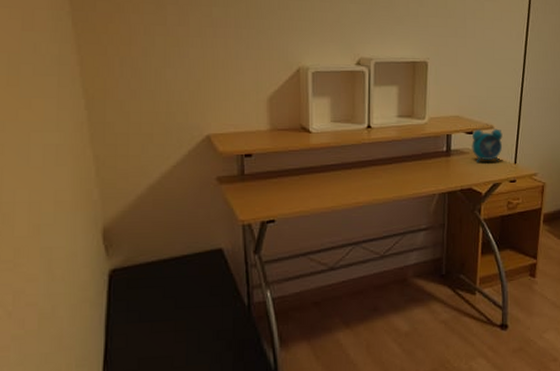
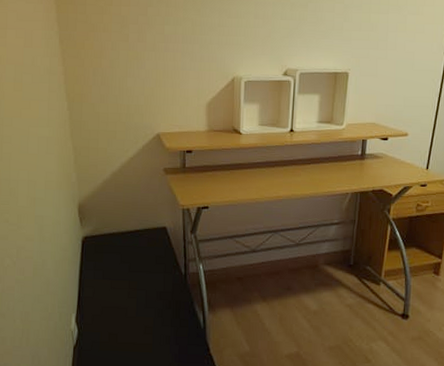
alarm clock: present [472,124,503,162] -> none [385,131,417,167]

